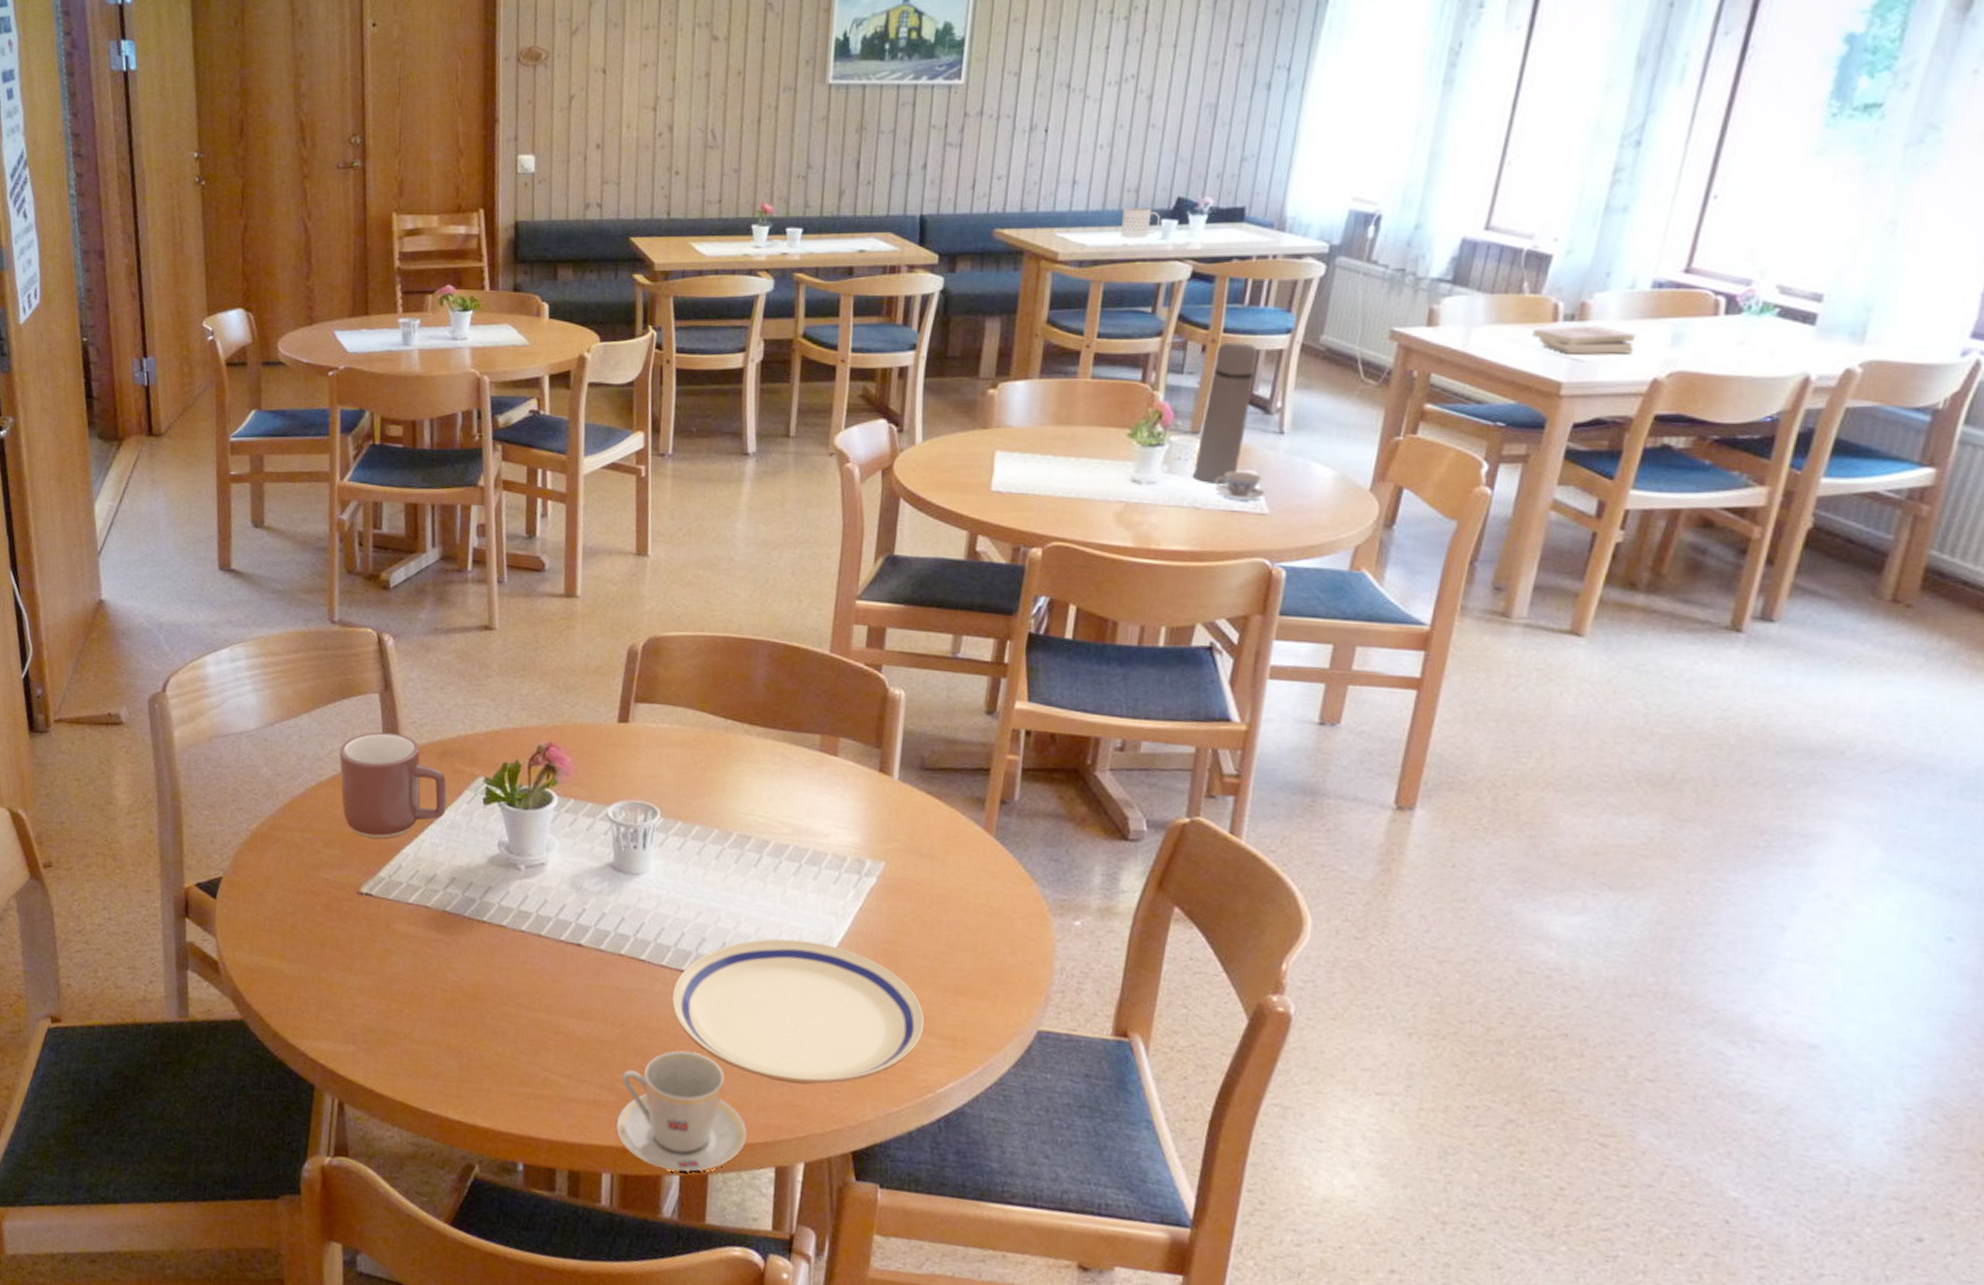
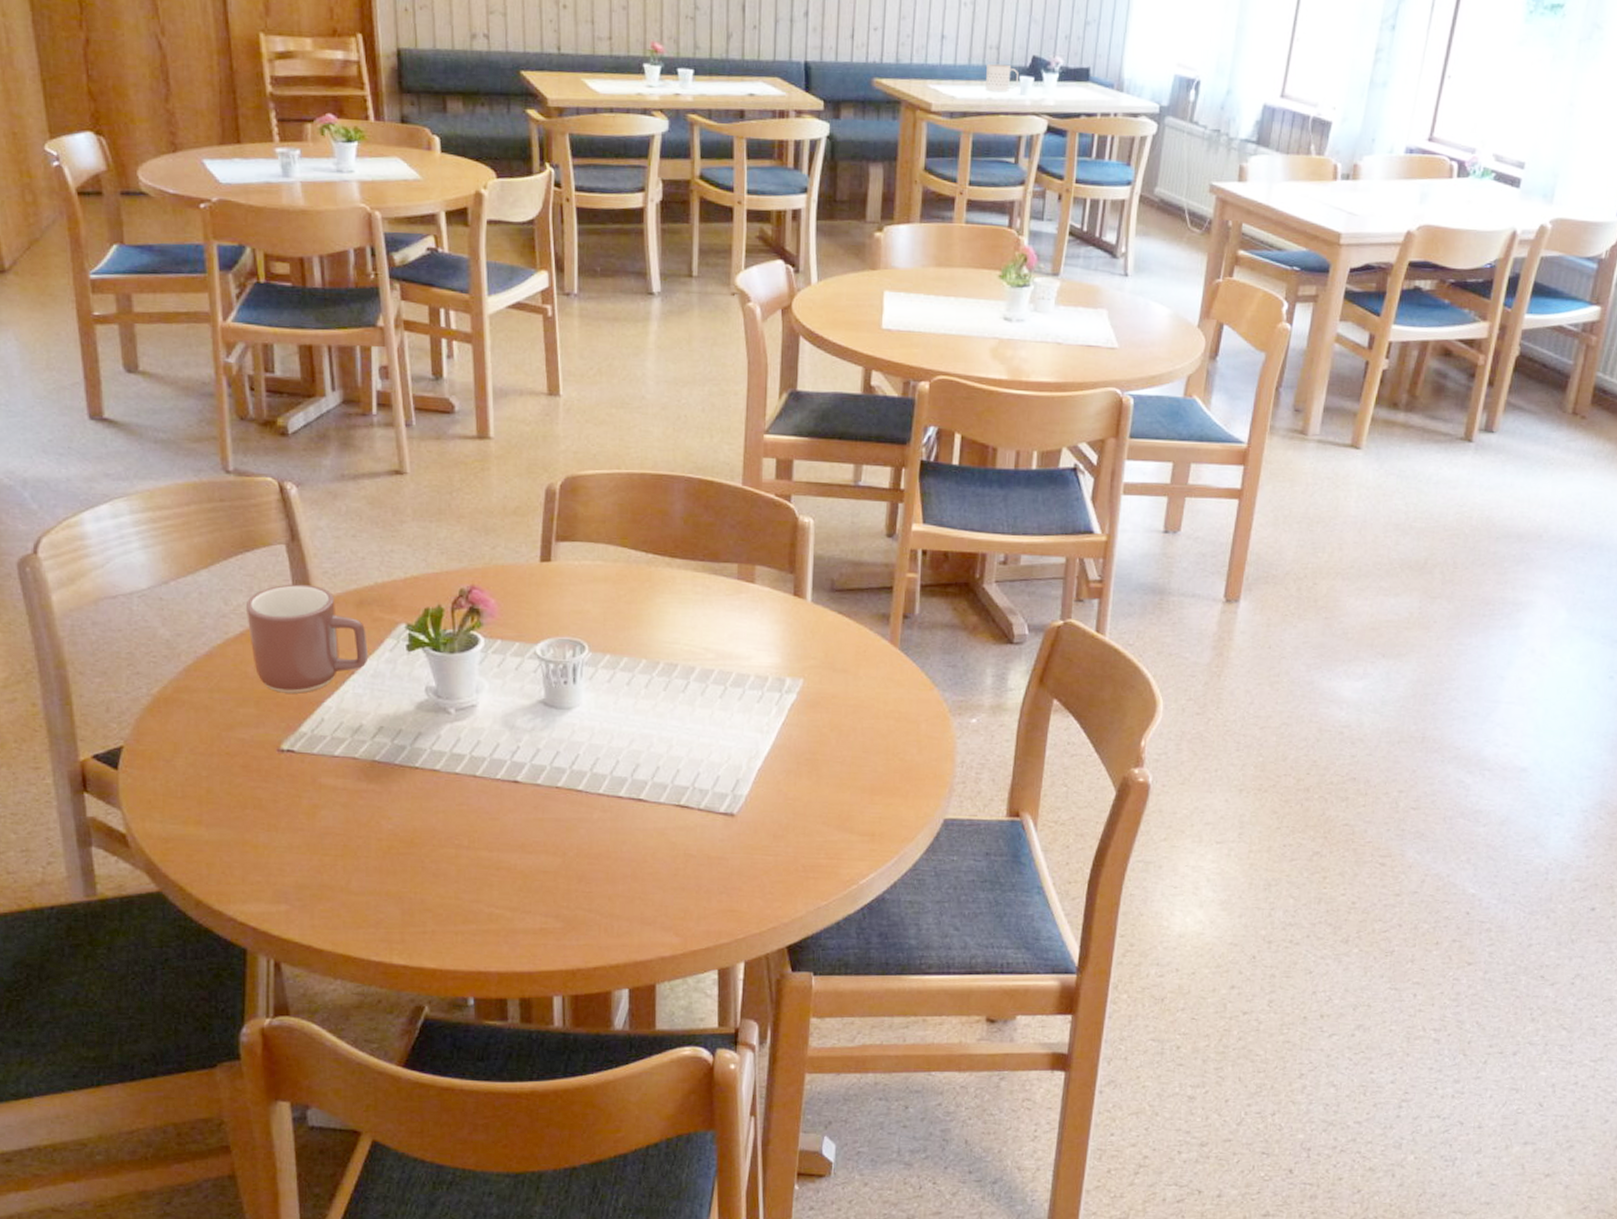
teacup: present [616,1050,747,1172] -> none [565,872,690,985]
plate: present [672,939,925,1085] -> none [611,758,846,891]
thermos: present [1193,342,1258,484] -> none [1055,192,1104,321]
teacup: present [1214,470,1265,501] -> none [1073,309,1114,336]
books: present [1532,326,1636,355] -> none [1318,184,1394,210]

